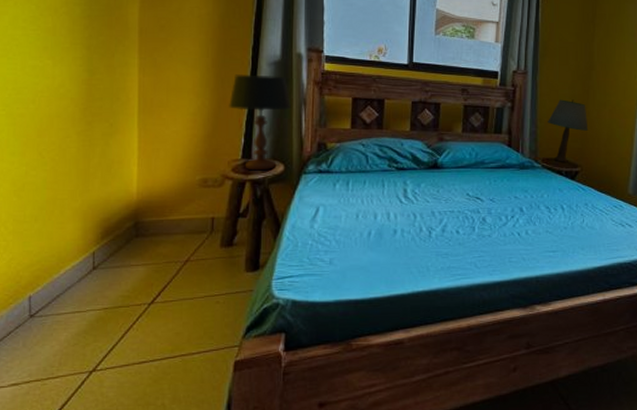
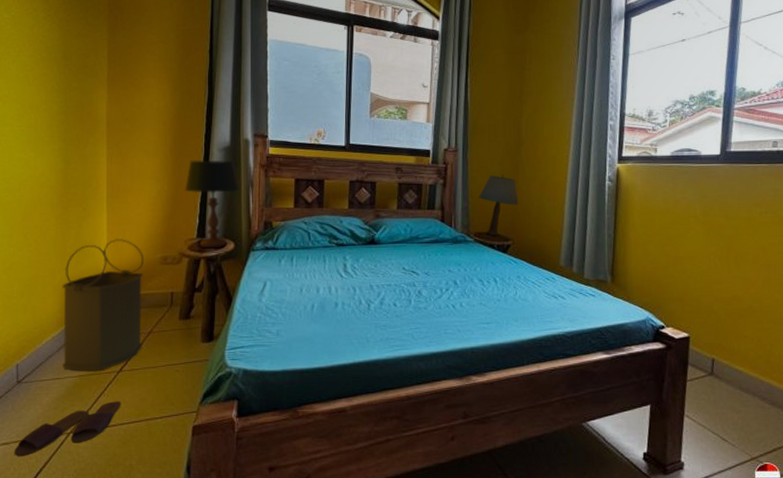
slippers: none [25,335,153,398] -> present [14,401,121,456]
basket: none [84,158,182,304] -> present [62,239,145,372]

